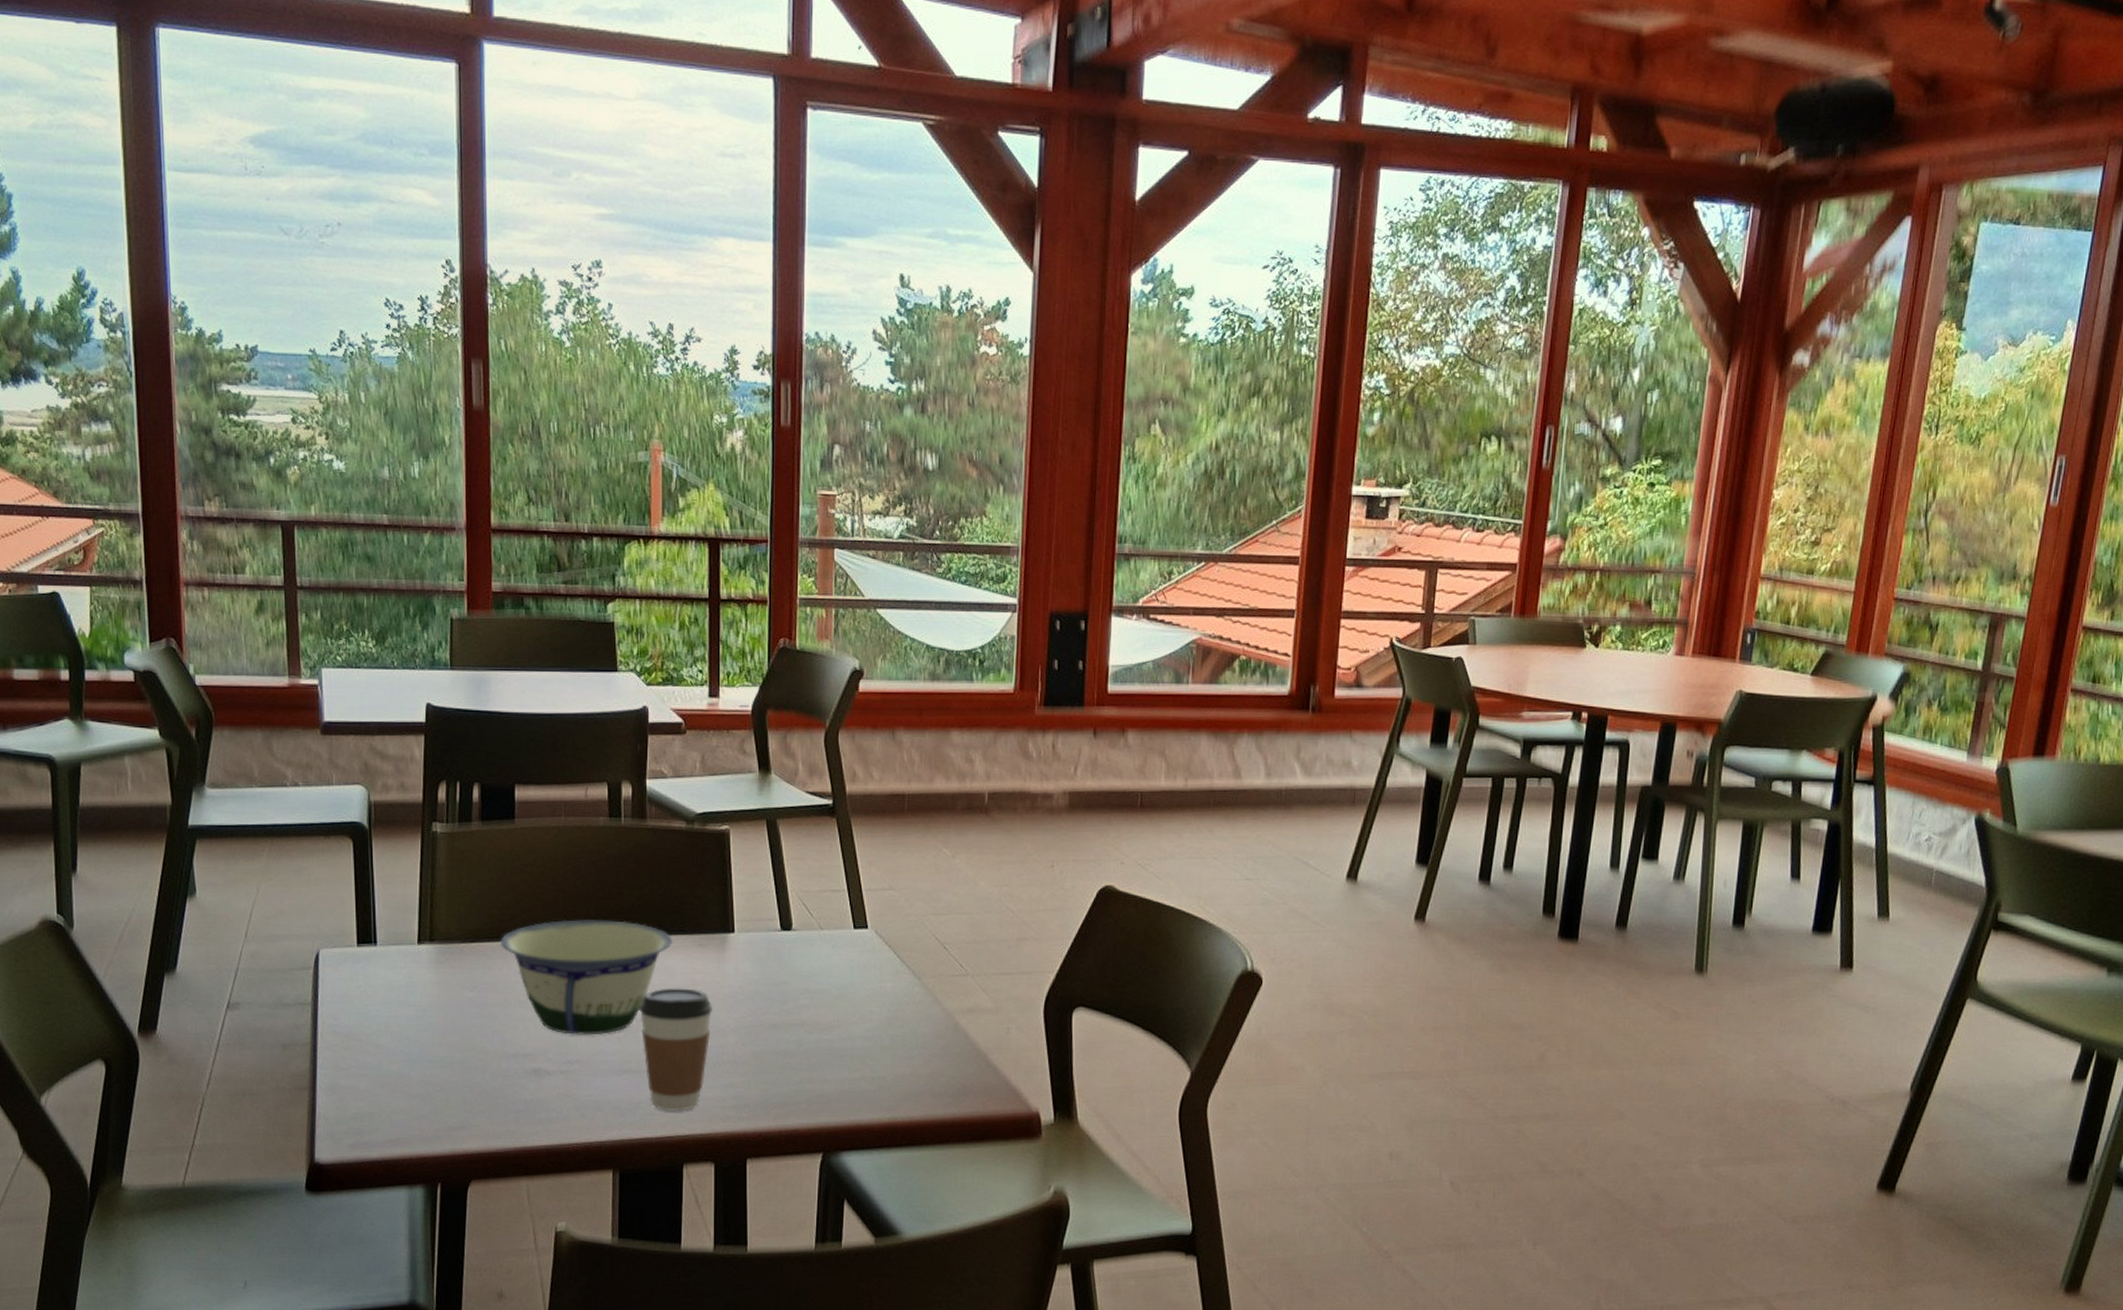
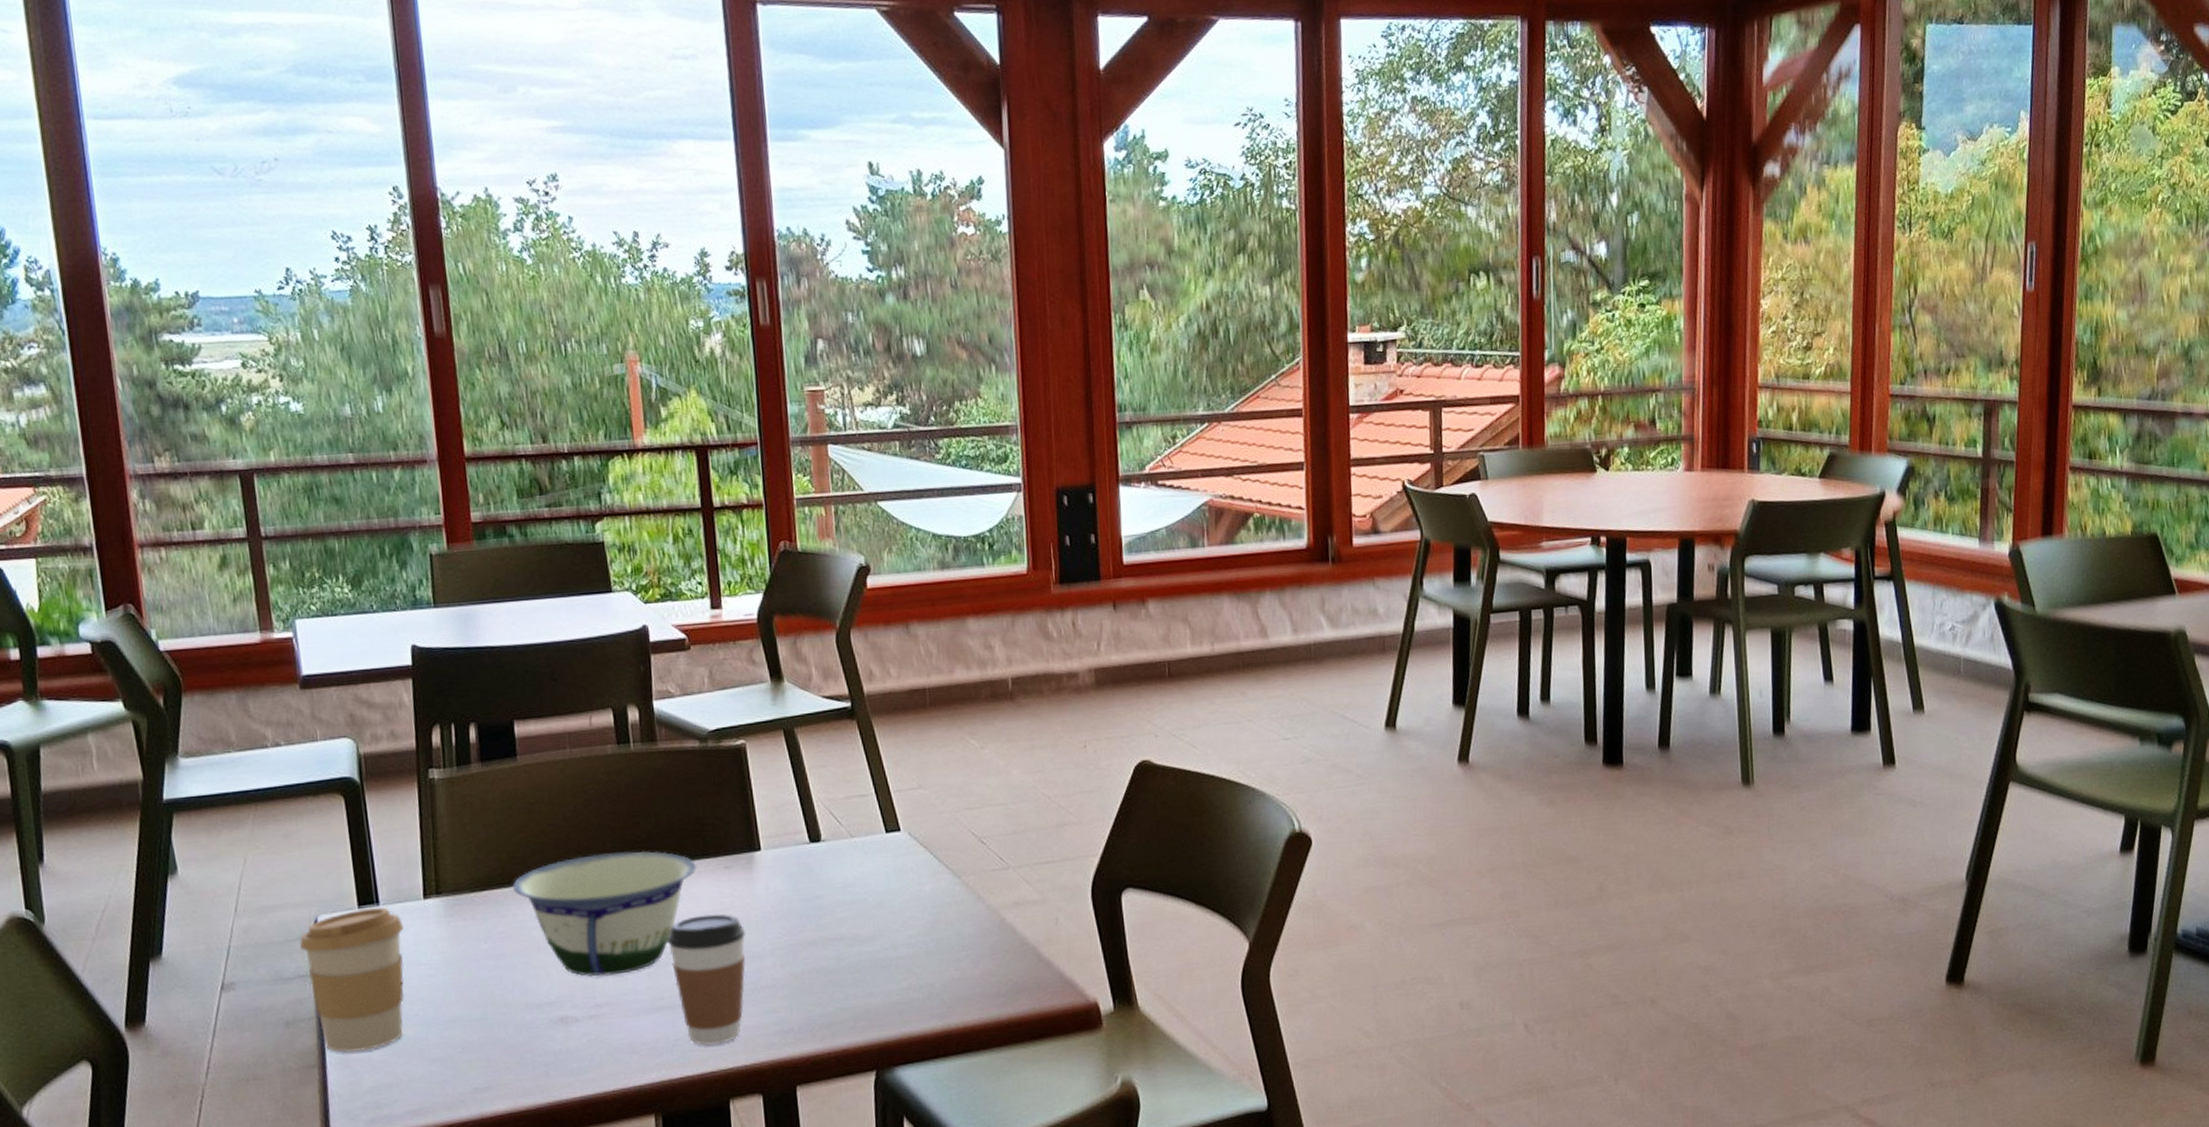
coffee cup: none [302,947,397,1080] -> present [300,906,404,1053]

